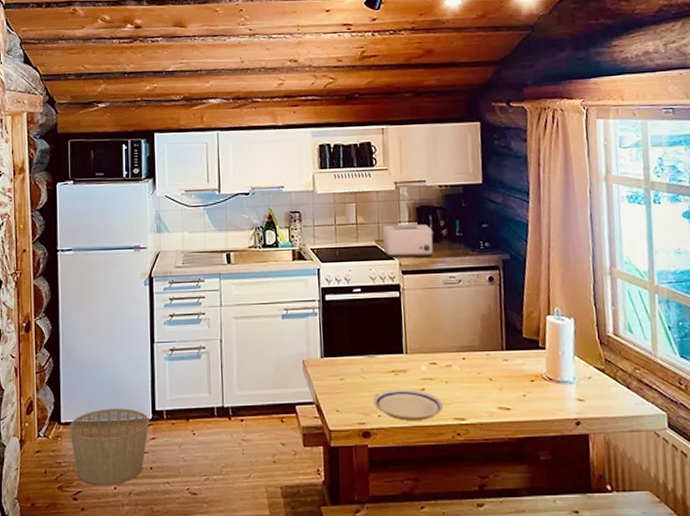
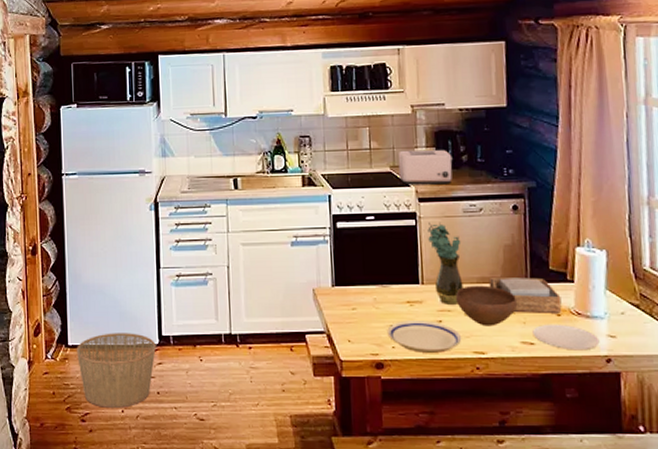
vase: none [411,293,444,373] -> present [427,222,463,304]
bowl: none [437,354,495,393] -> present [456,285,518,326]
napkin holder: none [467,345,535,380] -> present [488,276,562,313]
plate: none [508,389,570,415] -> present [532,324,600,351]

